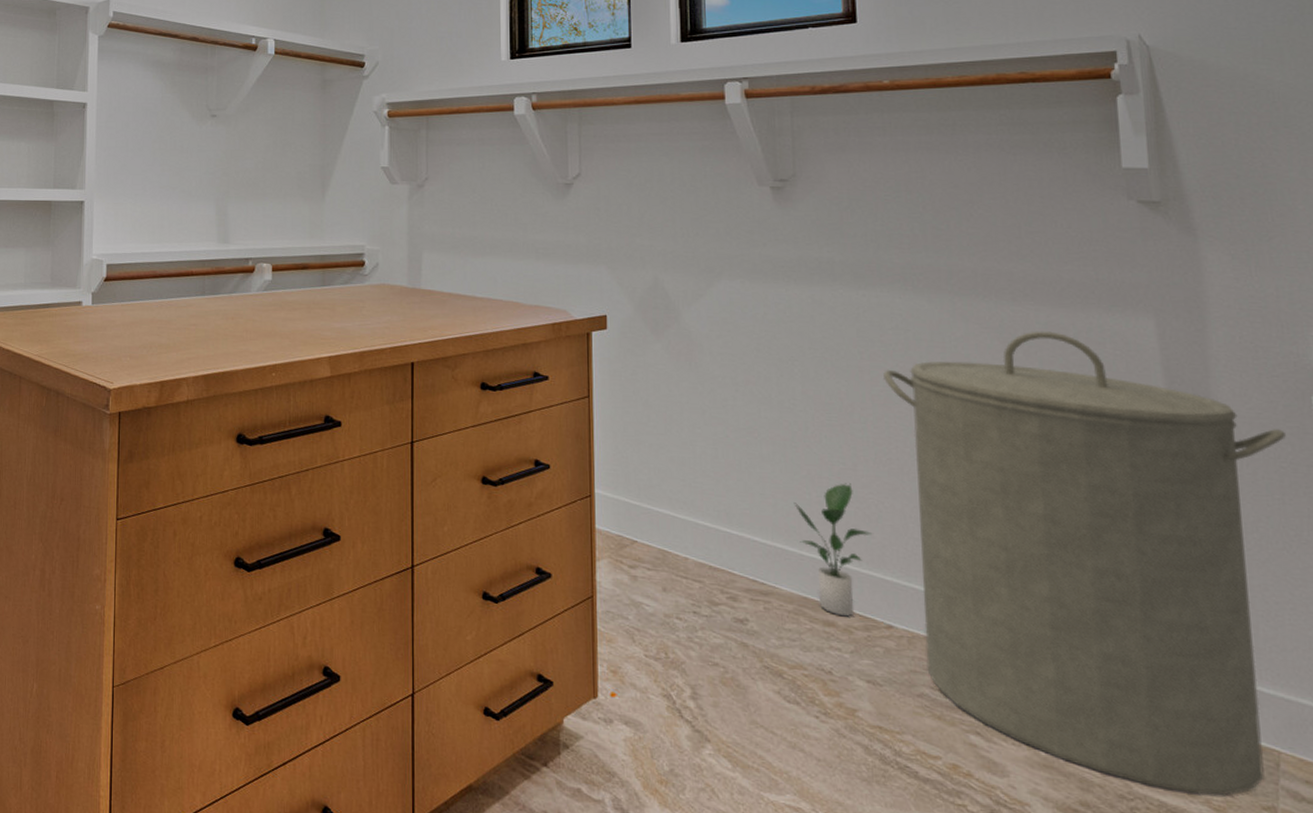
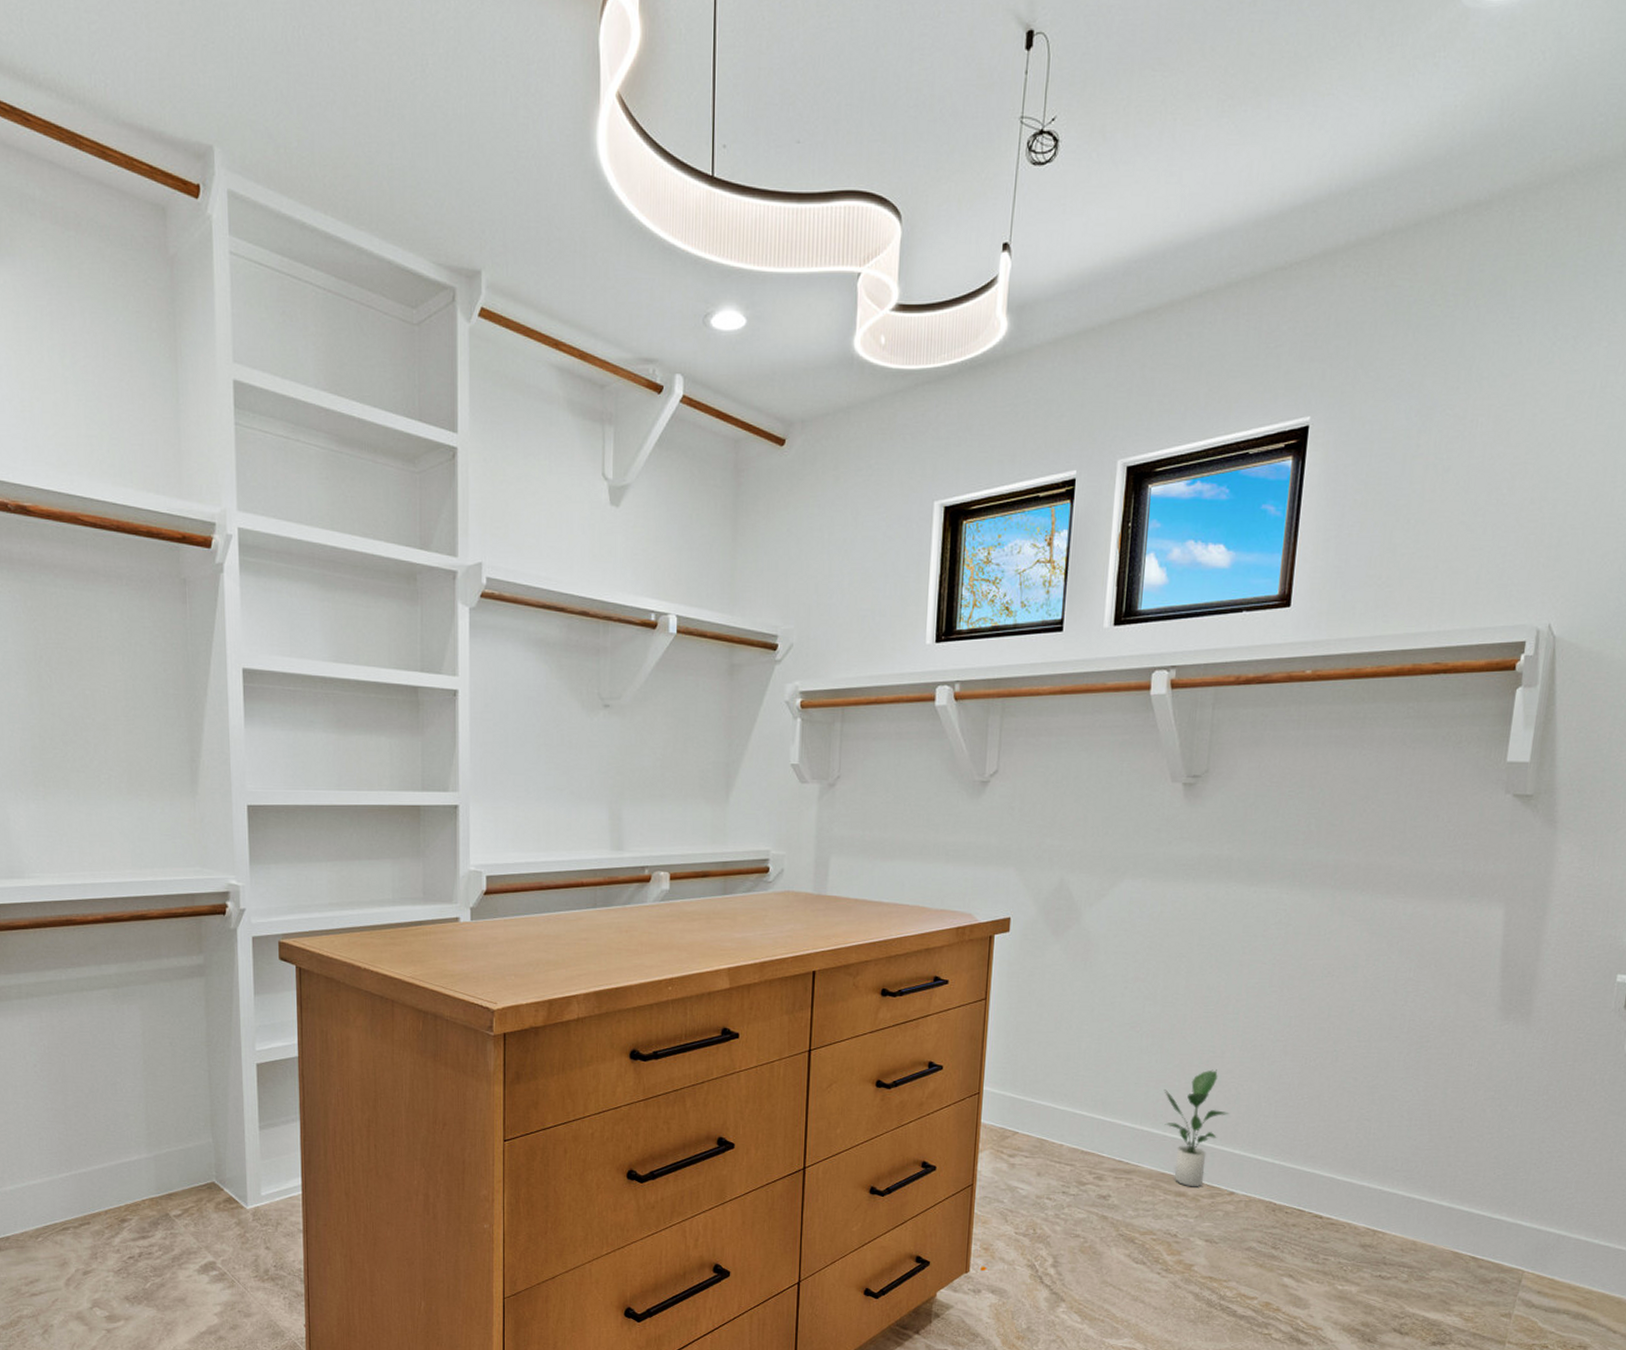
laundry hamper: present [883,331,1286,796] -> none [1257,922,1589,1309]

